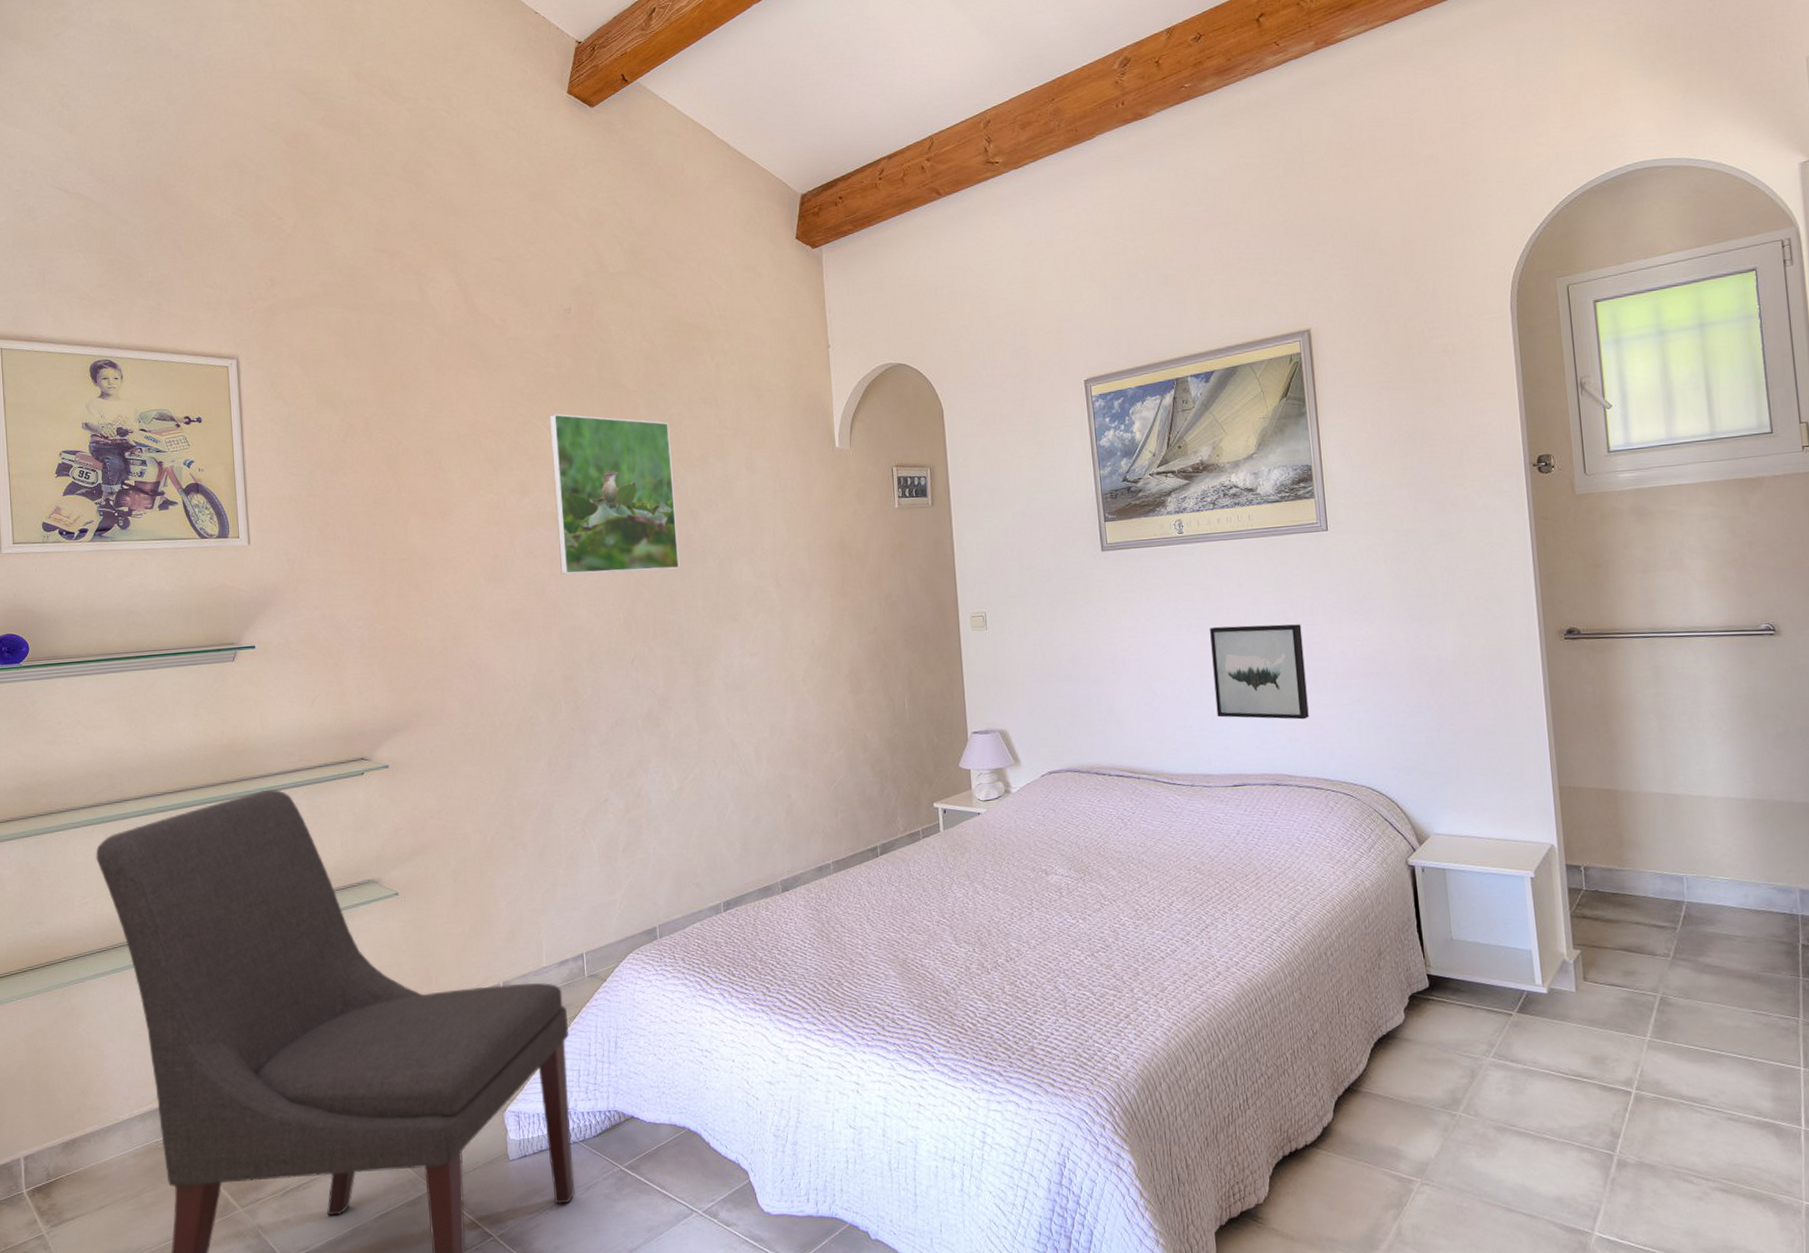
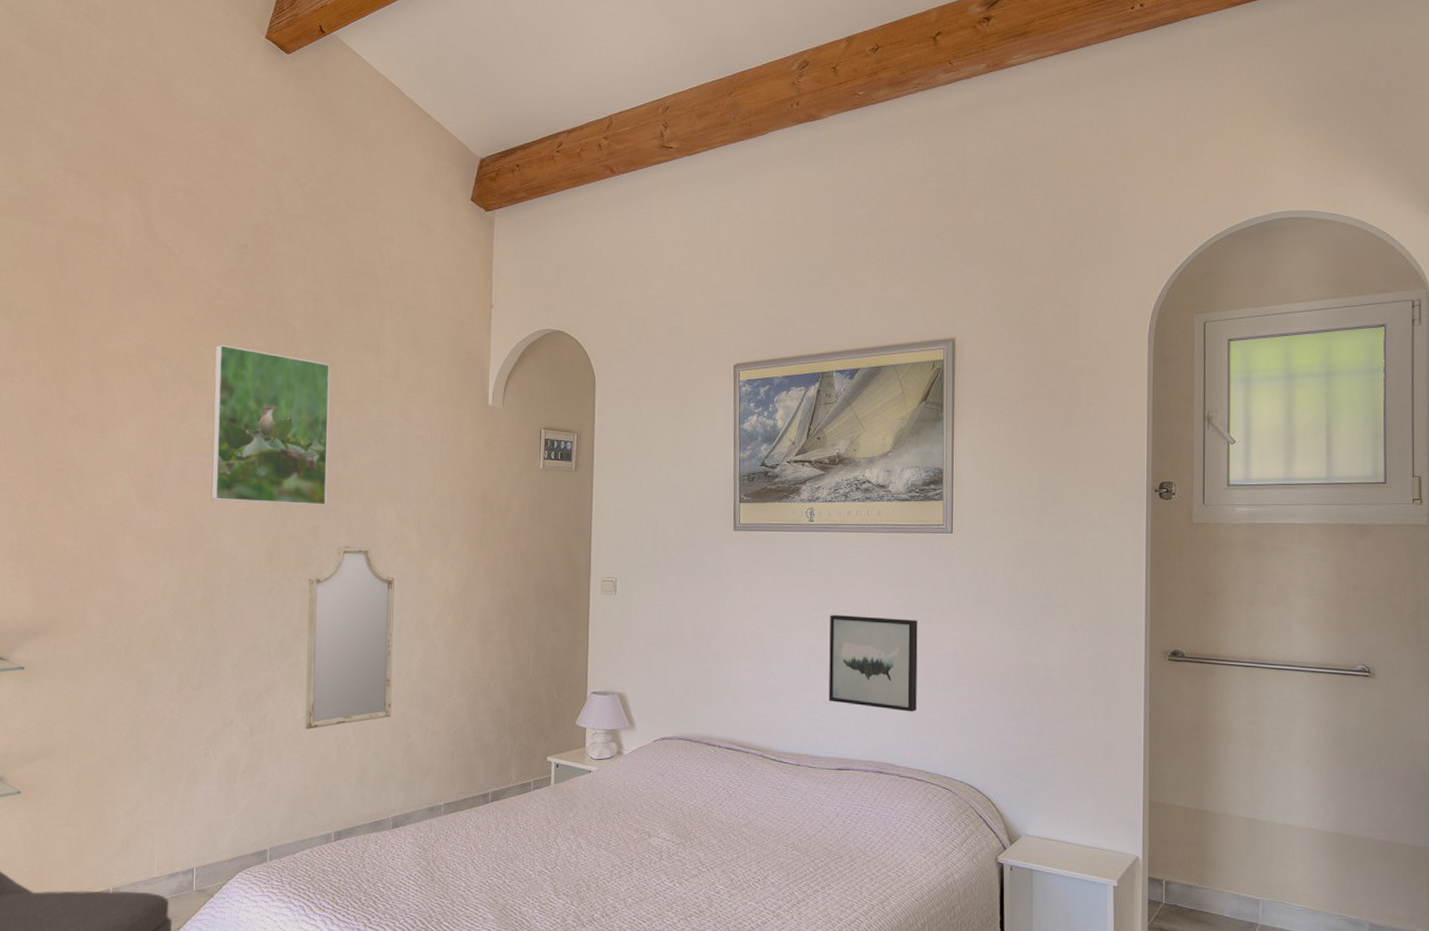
home mirror: none [670,606,769,800] -> present [305,545,395,729]

